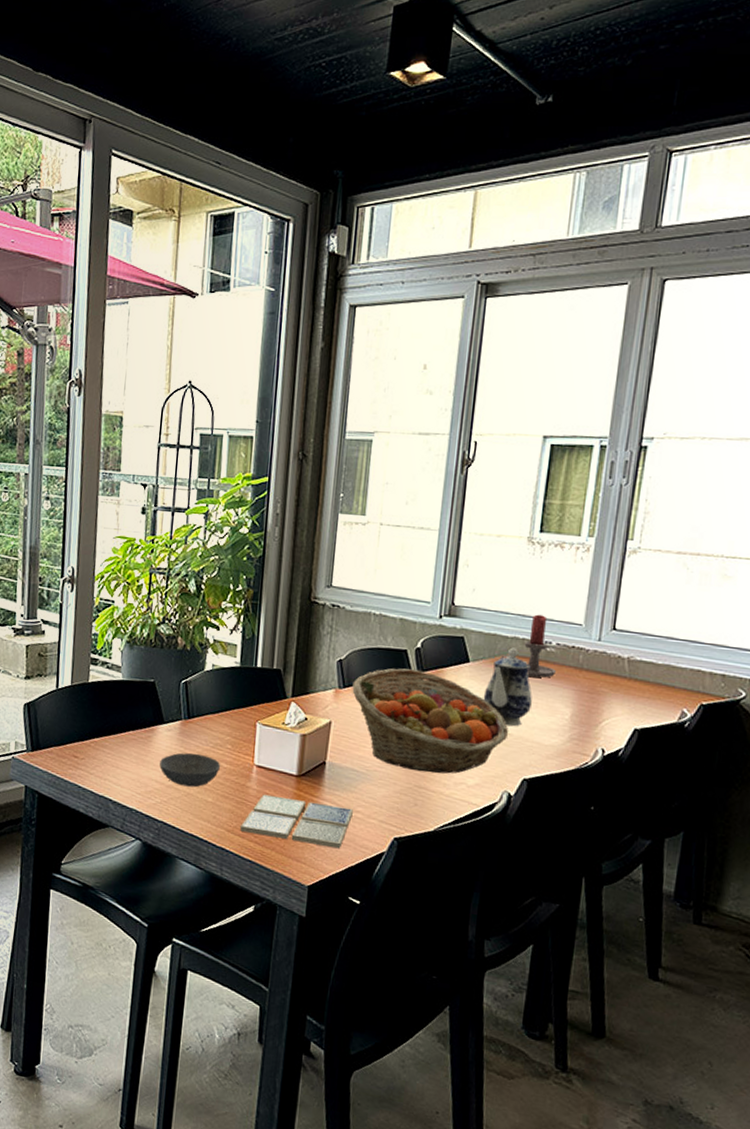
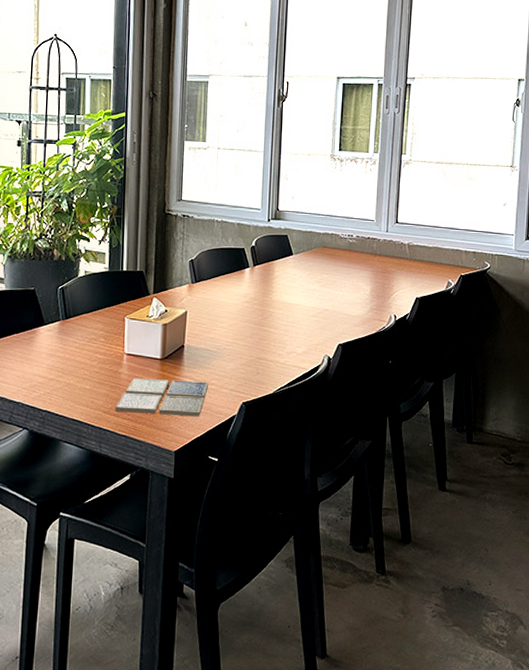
bowl: present [159,752,221,788] -> none [42,348,96,378]
fruit basket: present [352,668,509,774] -> none [202,263,326,346]
teapot: present [483,647,532,727] -> none [305,241,341,304]
candle holder: present [500,614,556,678] -> none [316,214,357,263]

